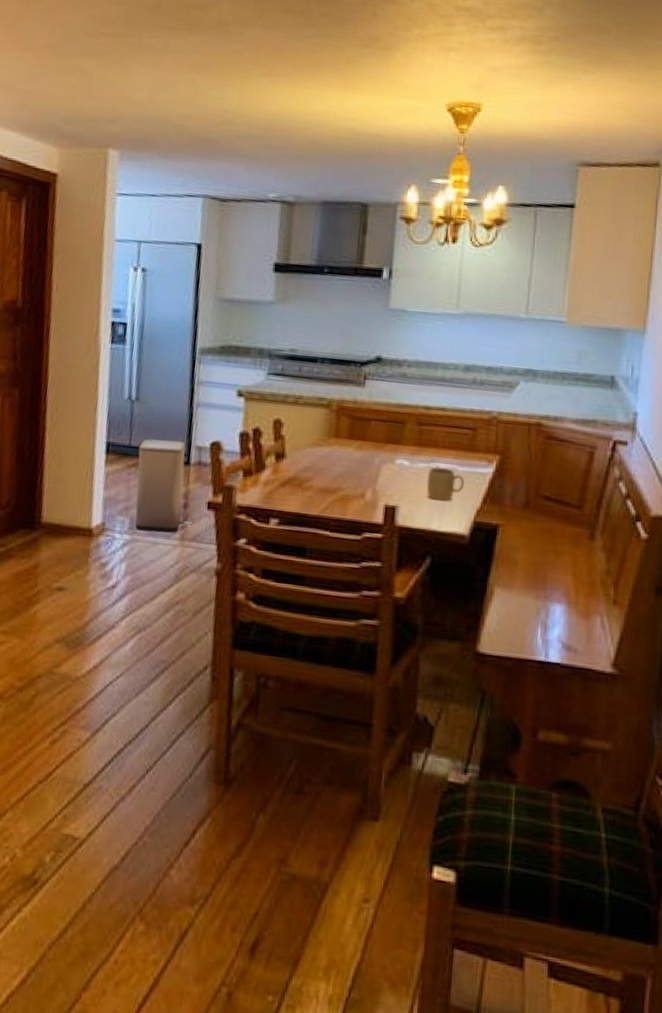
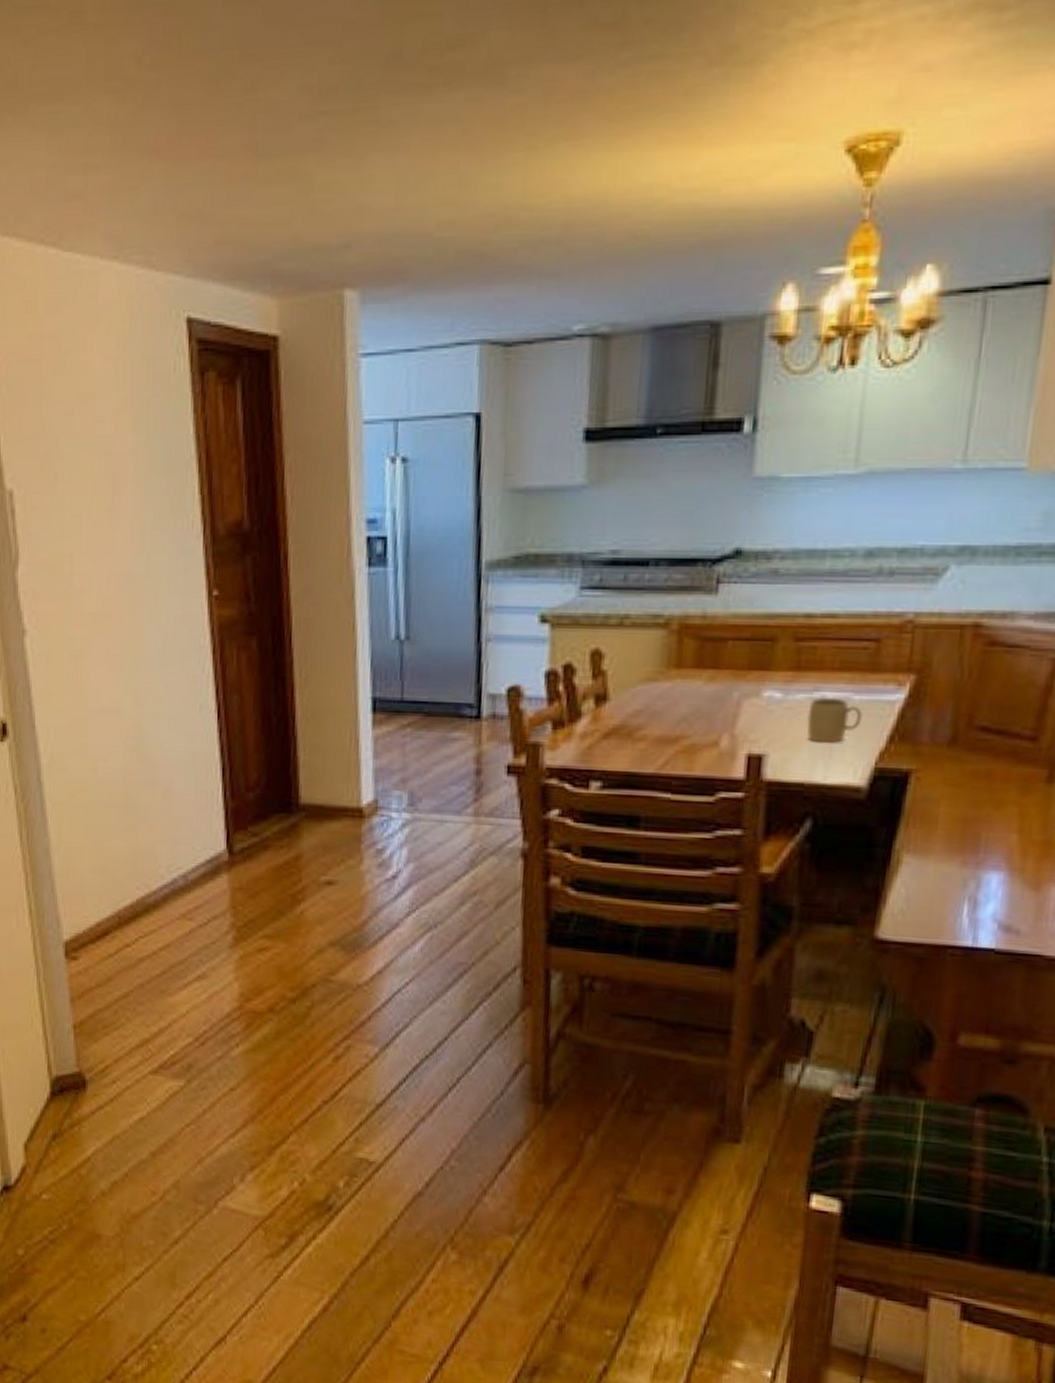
pedal bin: present [135,439,193,533] -> none [412,688,489,808]

